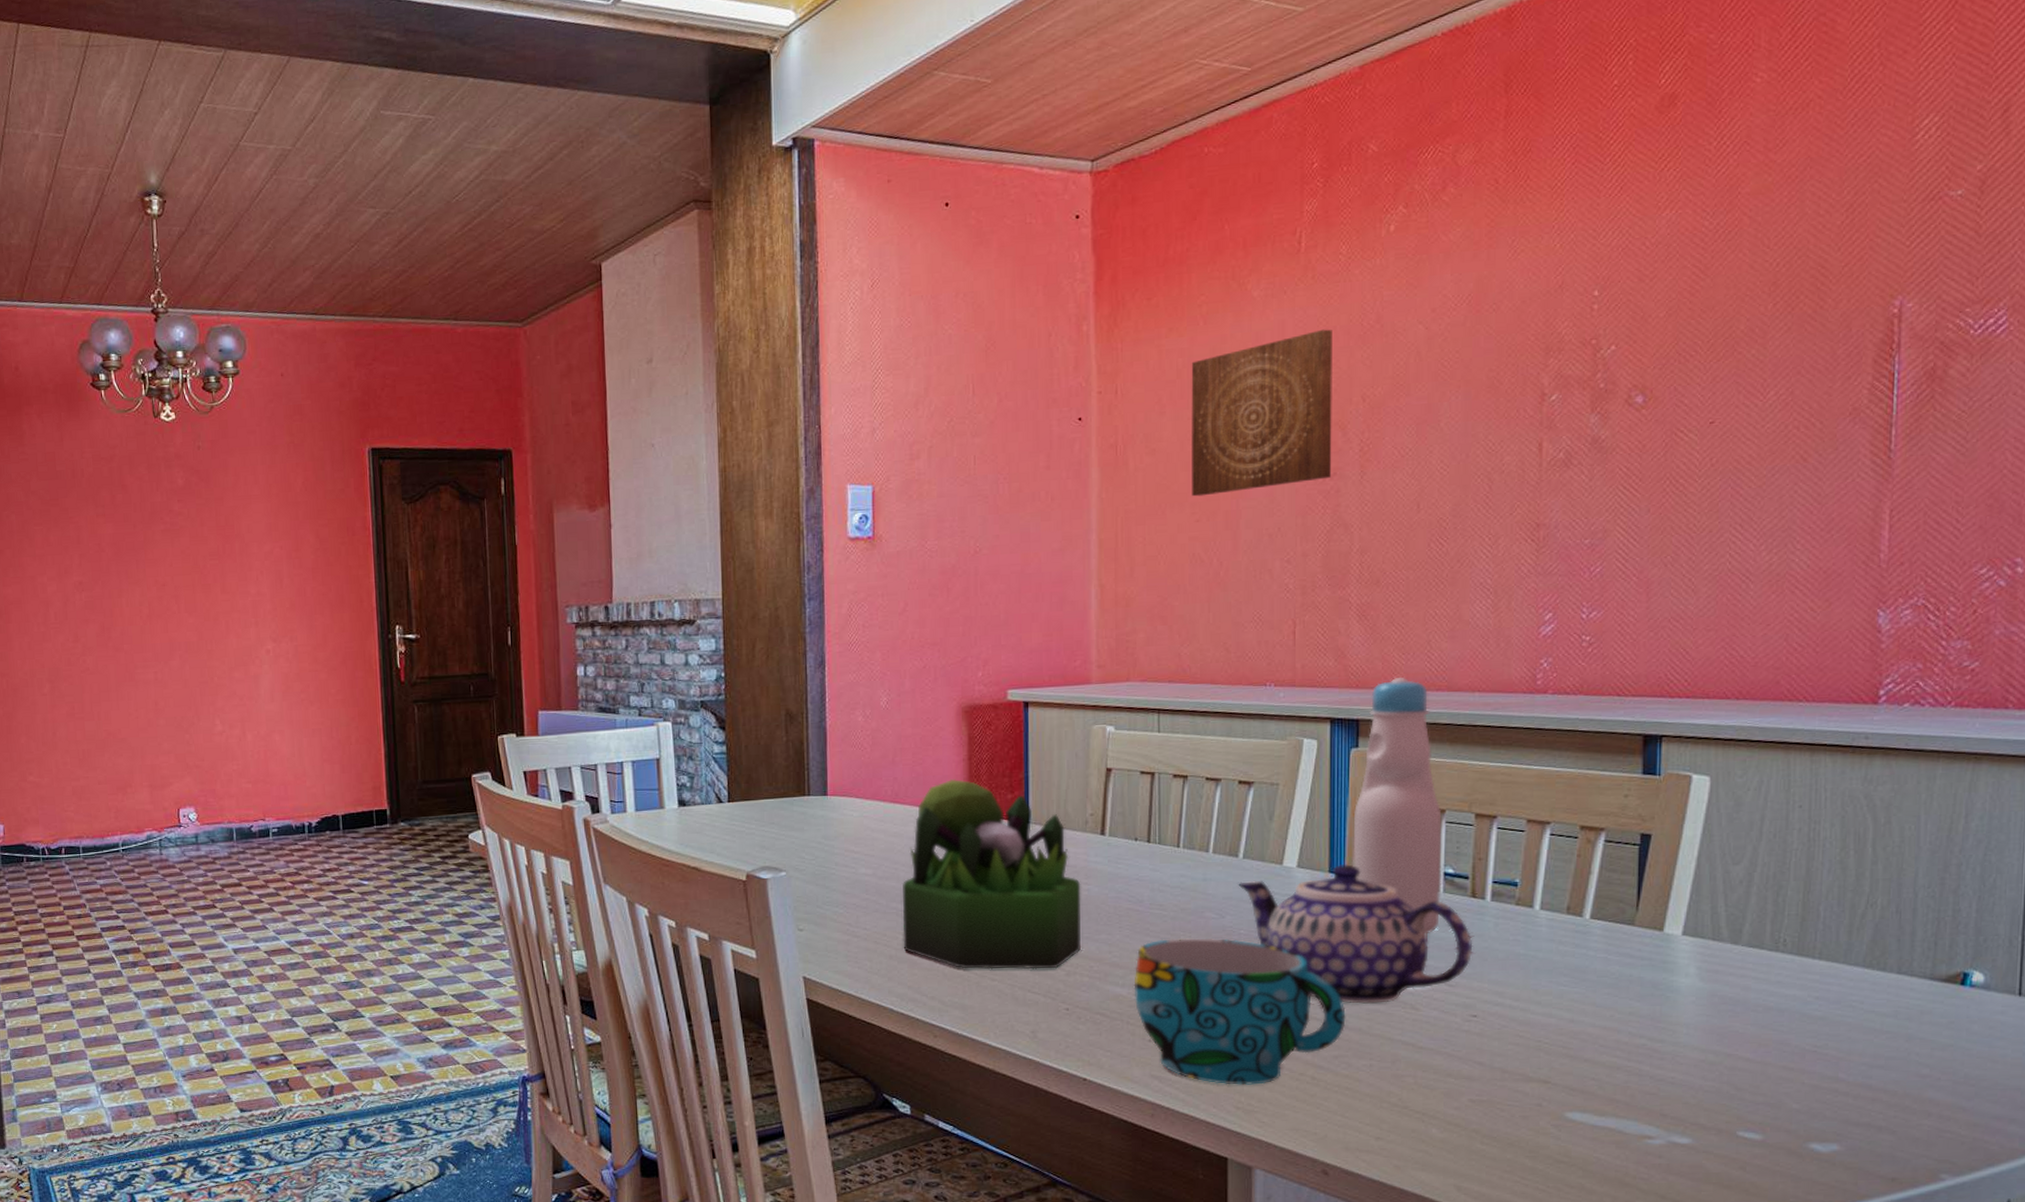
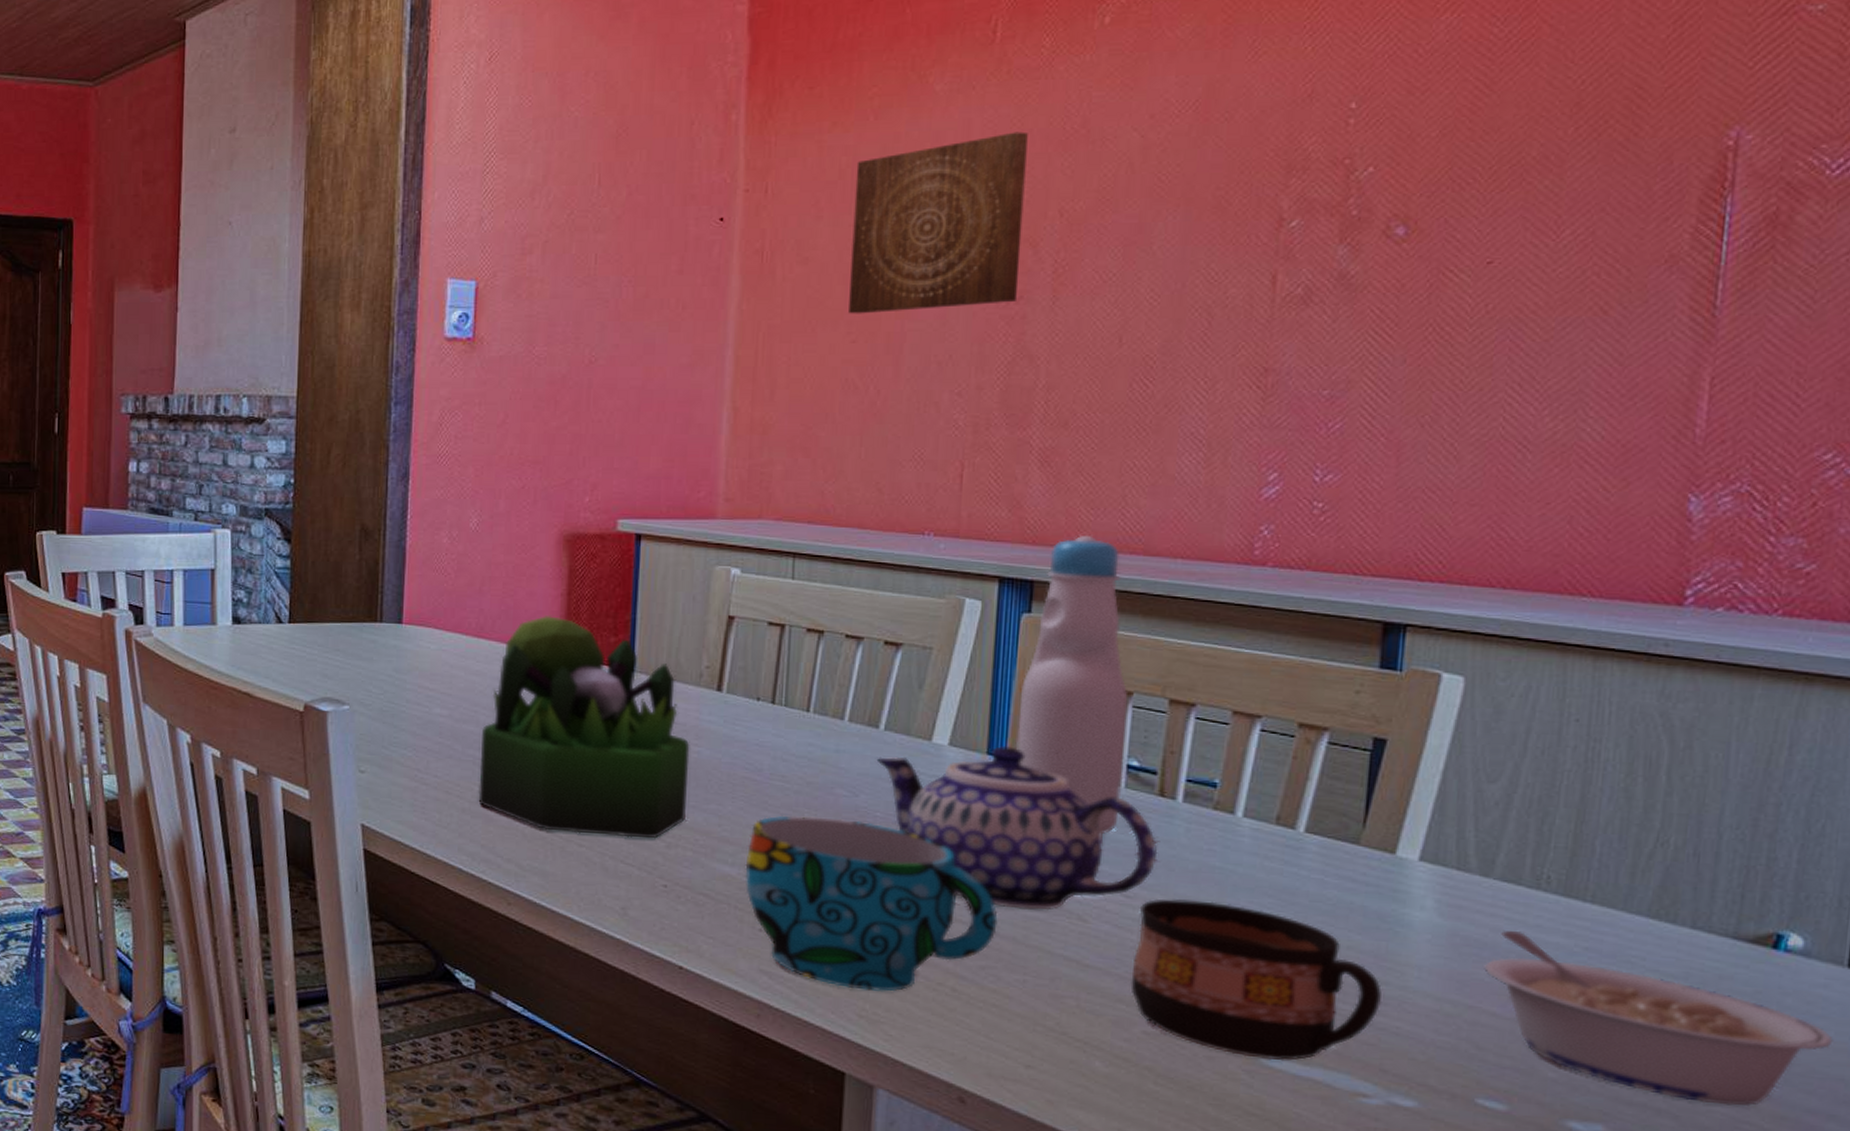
cup: none [1457,984,1659,1115] -> present [1130,899,1382,1061]
legume: none [1738,987,2011,1119] -> present [1484,930,1834,1107]

